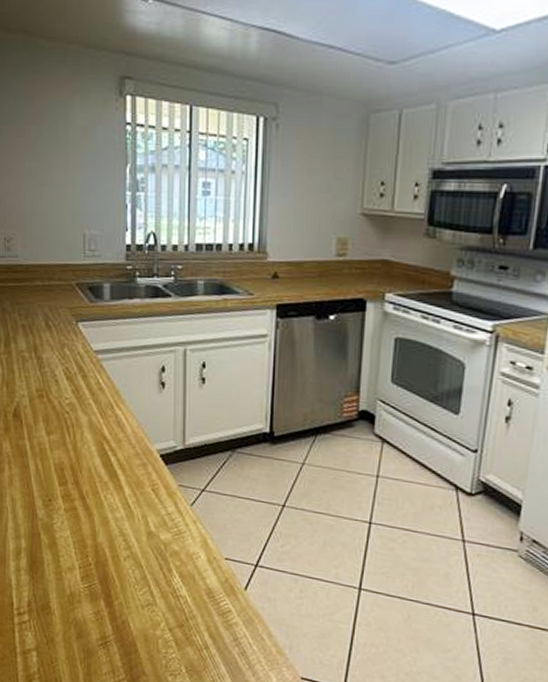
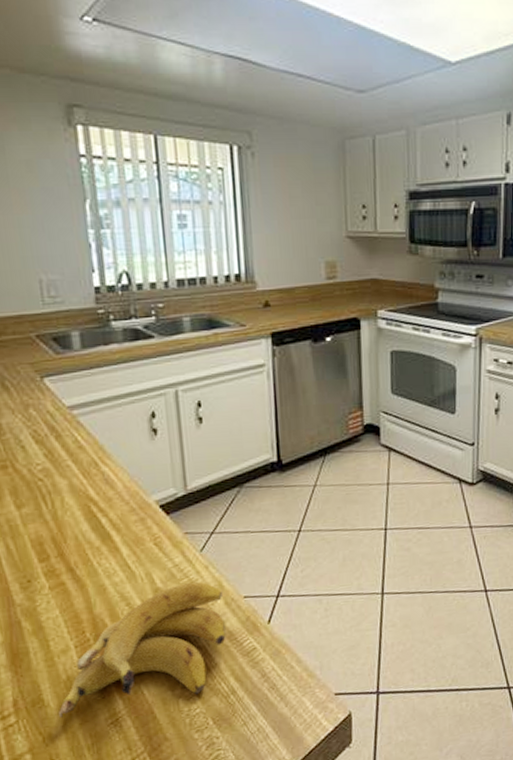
banana: none [61,532,206,641] -> present [59,581,226,718]

